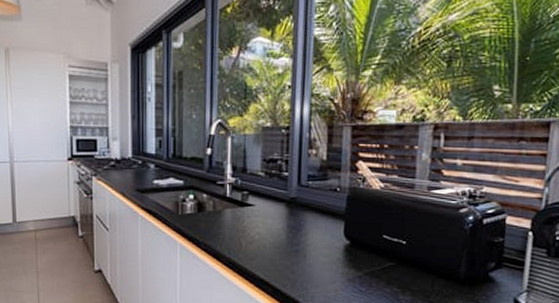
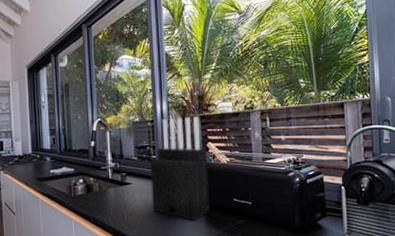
knife block: none [277,124,355,258] -> present [150,116,210,221]

